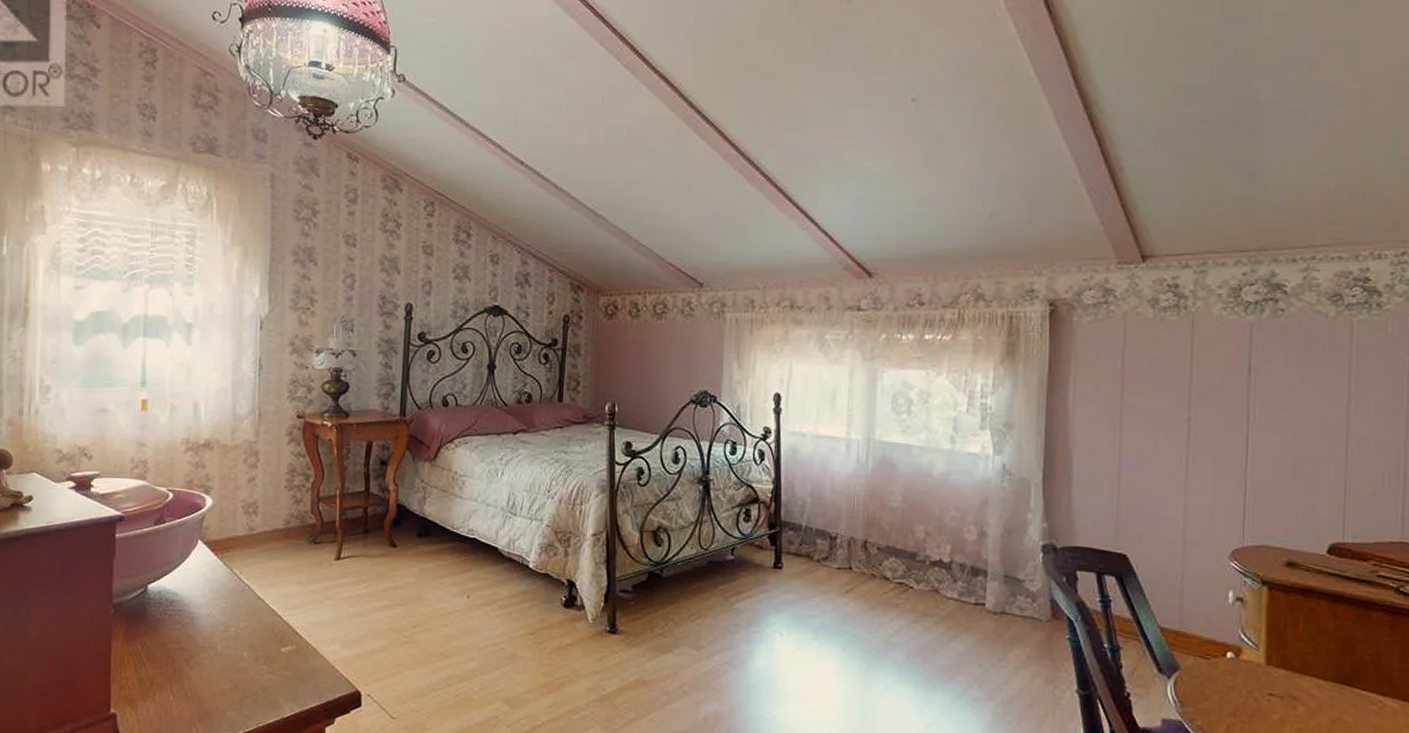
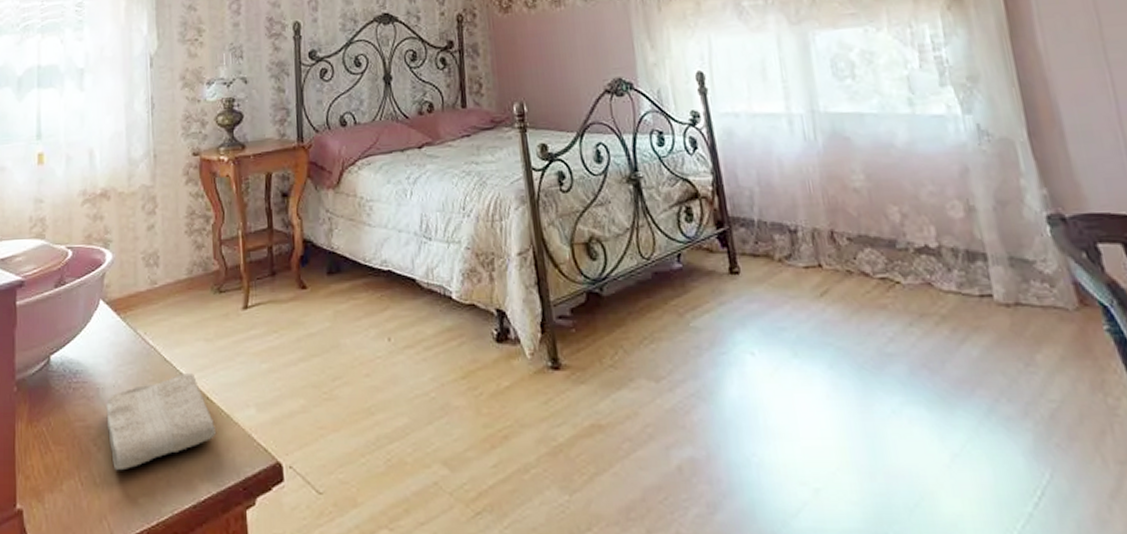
washcloth: none [200,609,303,688] -> present [106,372,217,471]

